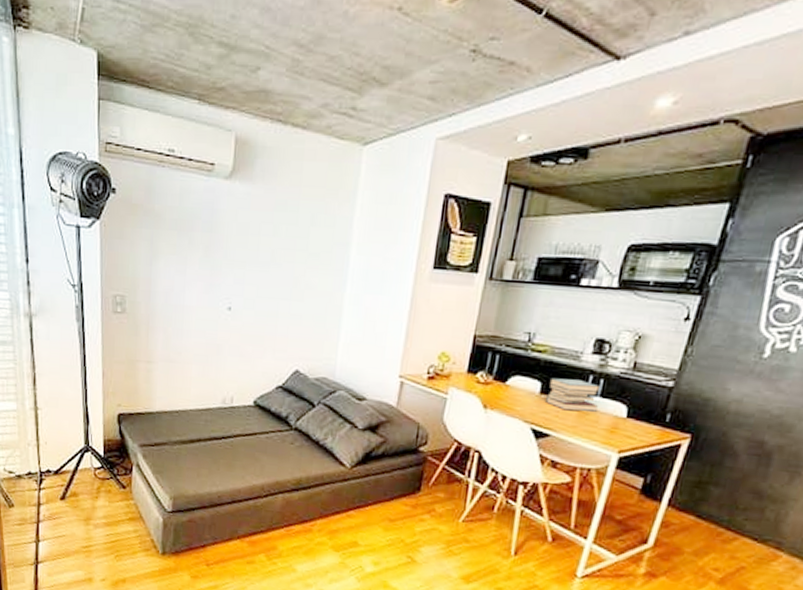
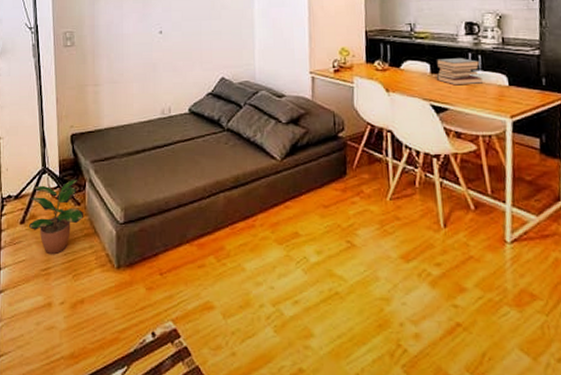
potted plant: none [70,462,129,534] -> present [29,180,83,255]

